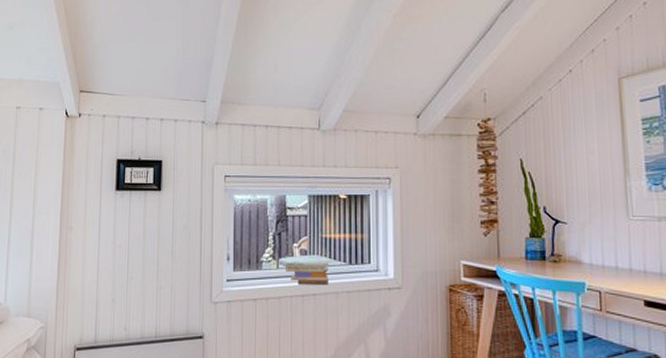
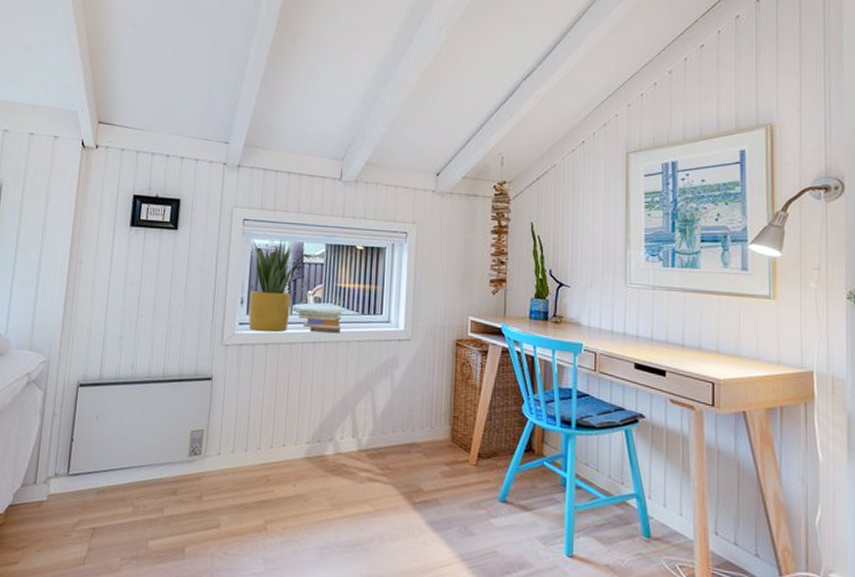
planter: none [234,193,279,288] -> present [248,239,296,333]

